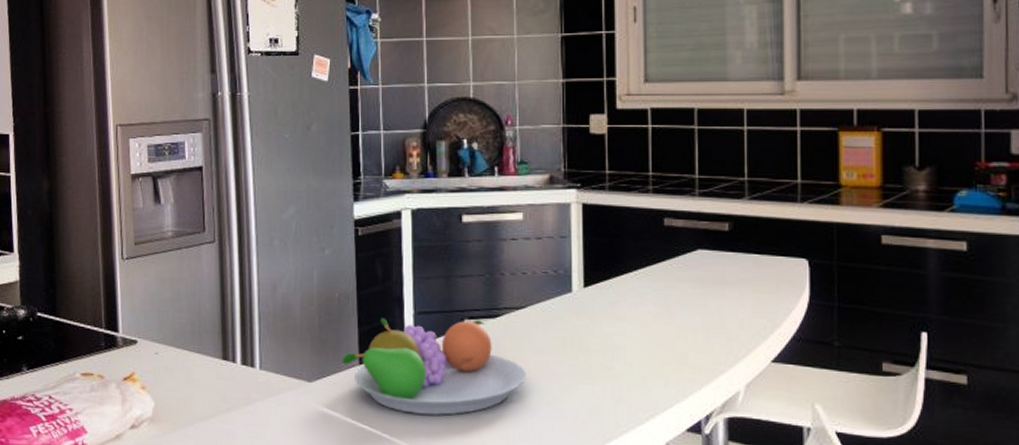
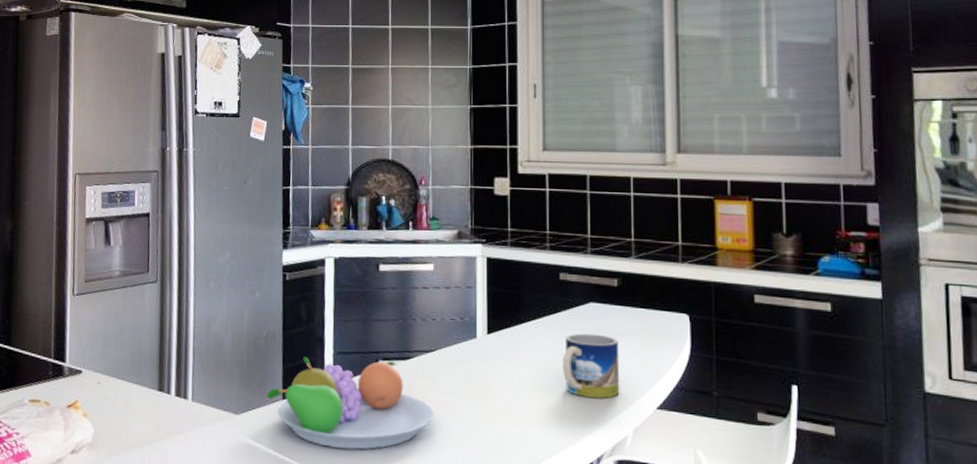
mug: none [666,283,731,353] -> present [562,333,620,399]

